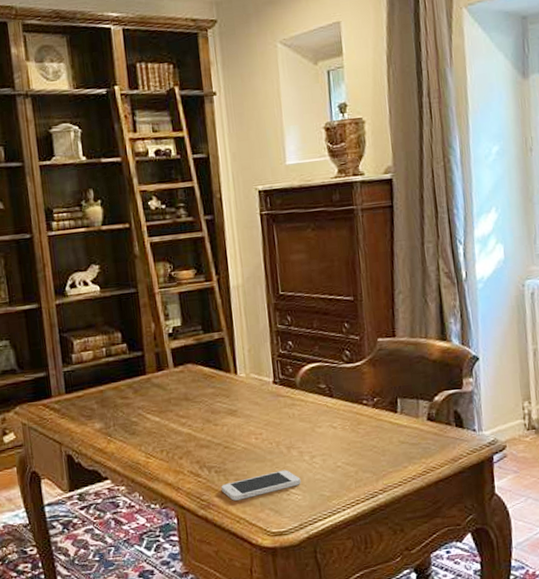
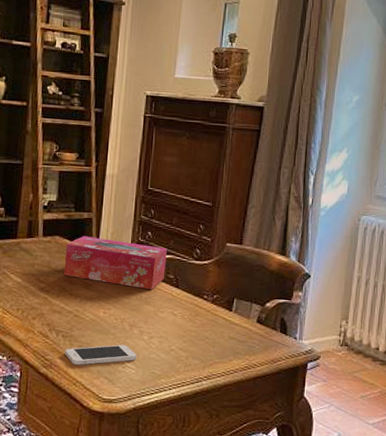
tissue box: none [201,356,316,406] -> present [64,236,167,290]

